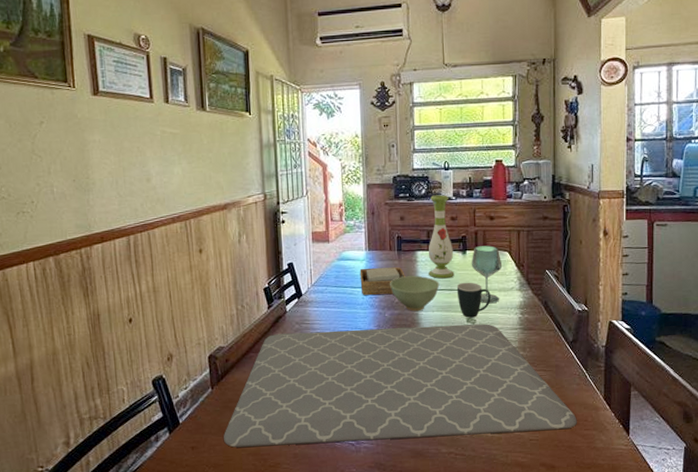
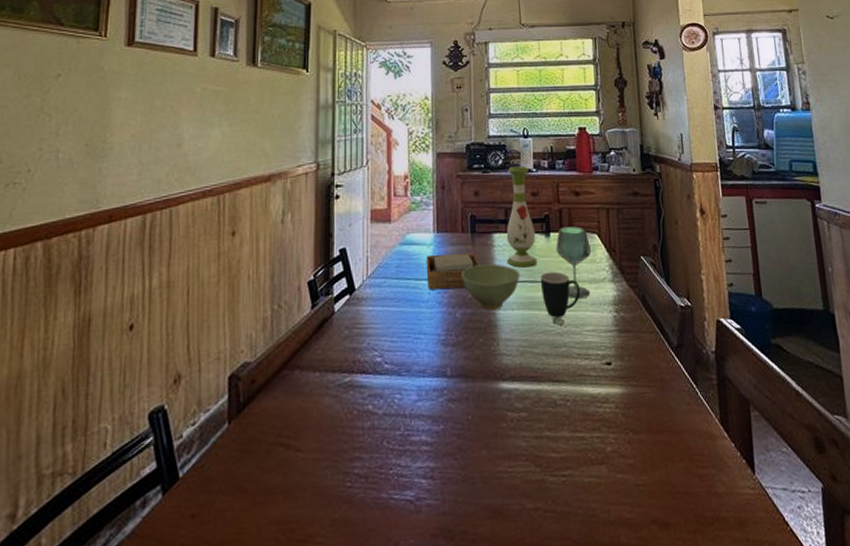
placemat: present [224,324,577,448] -> none [238,325,692,513]

